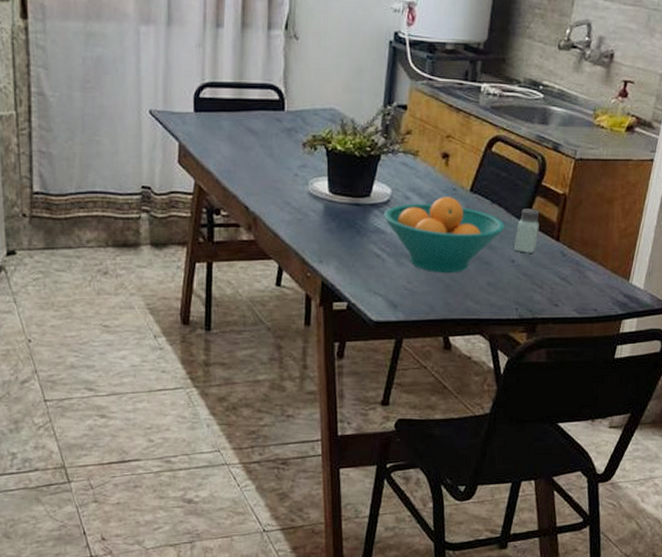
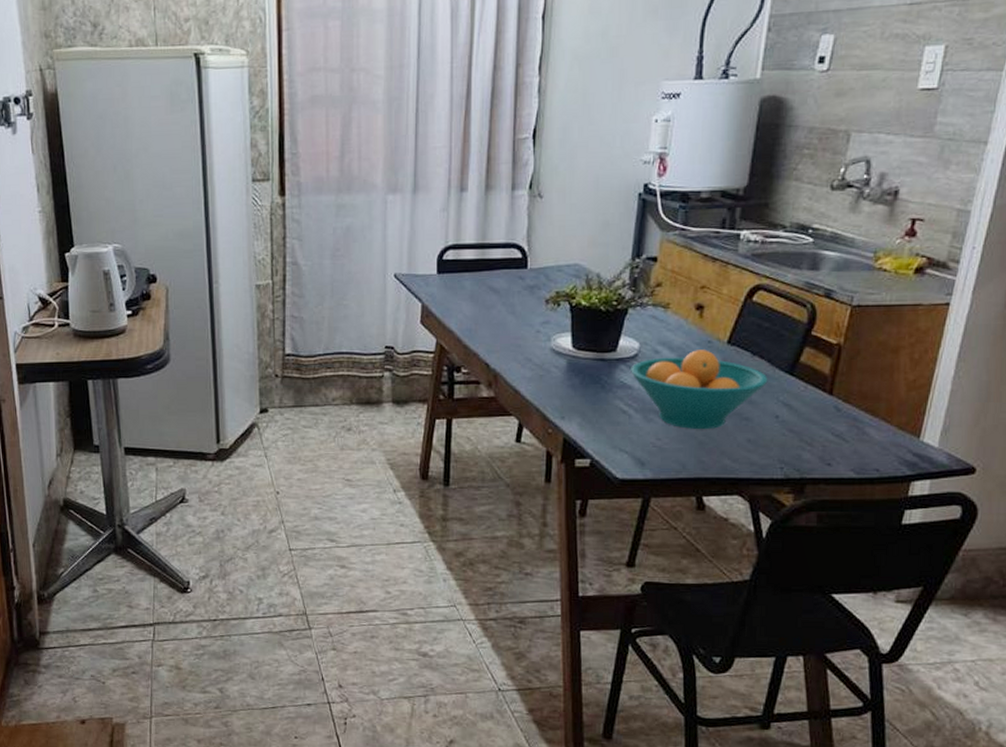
saltshaker: present [513,209,540,253] -> none [777,360,809,408]

